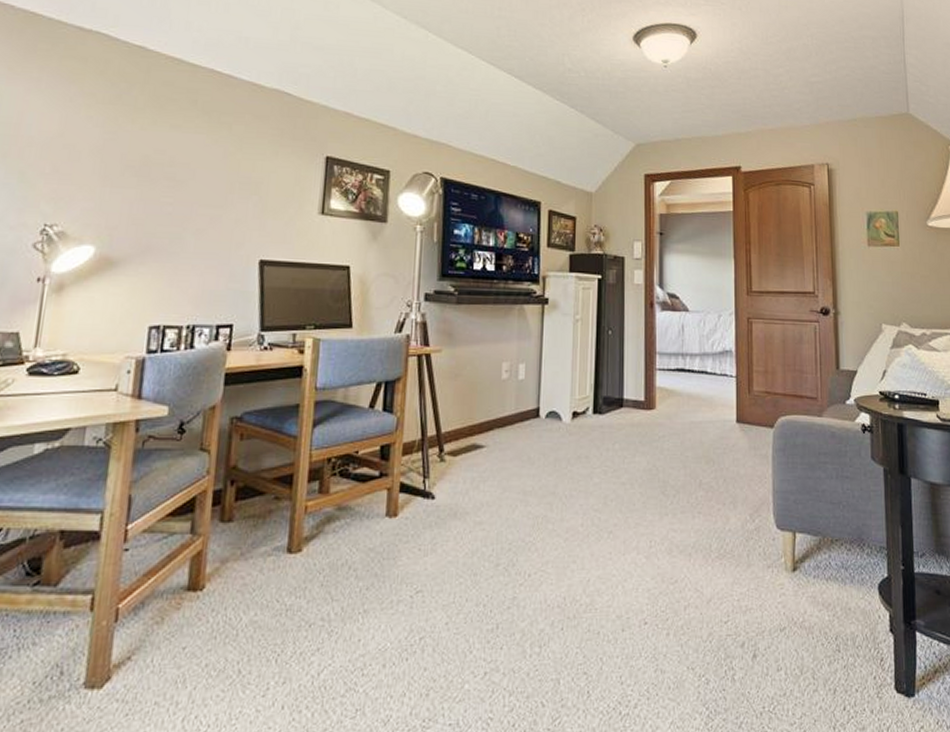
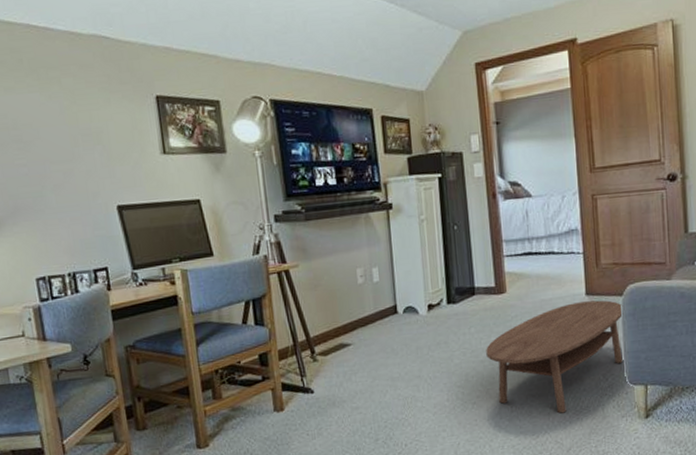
coffee table: none [629,429,774,555] -> present [486,300,624,414]

